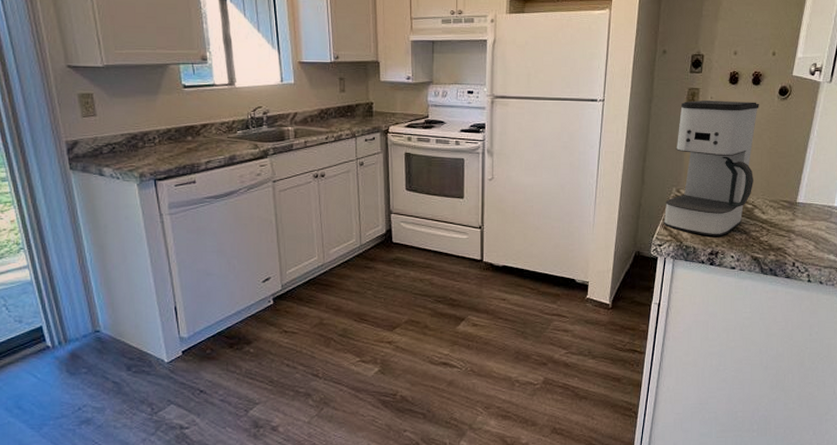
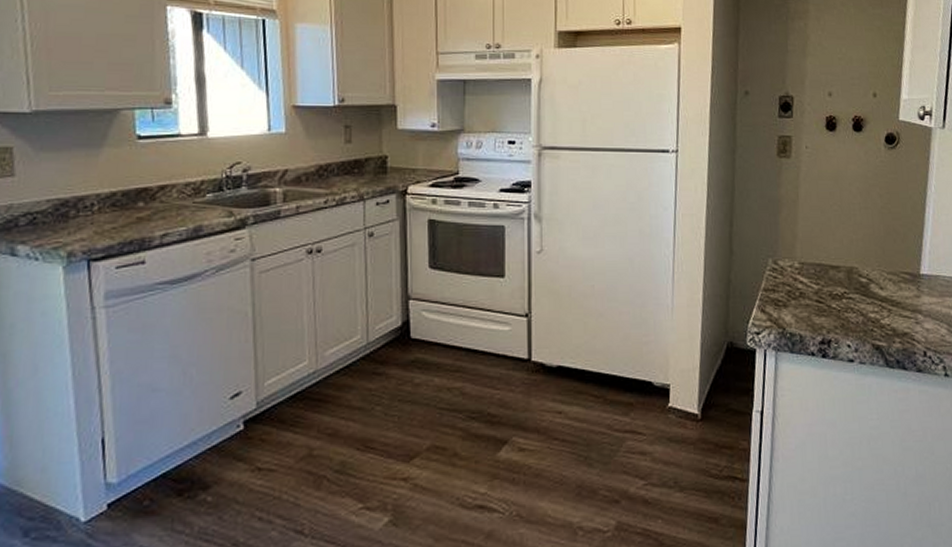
coffee maker: present [663,100,759,236] -> none [760,150,866,320]

